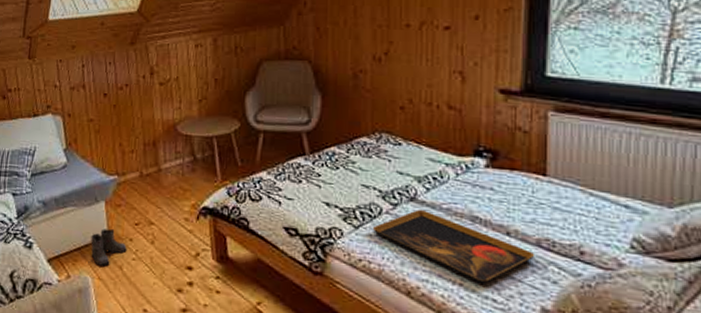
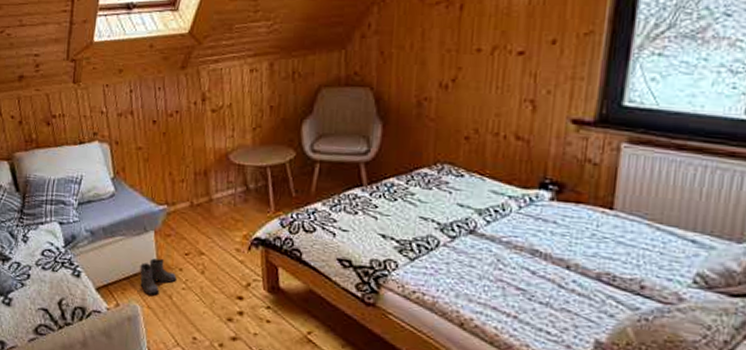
decorative tray: present [372,209,535,286] -> none [428,242,594,319]

